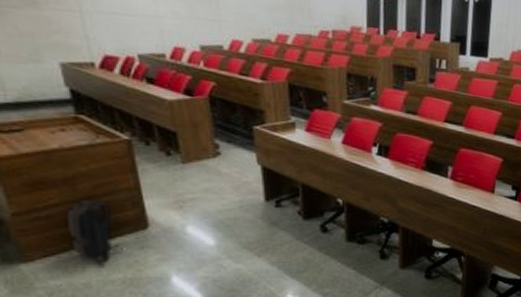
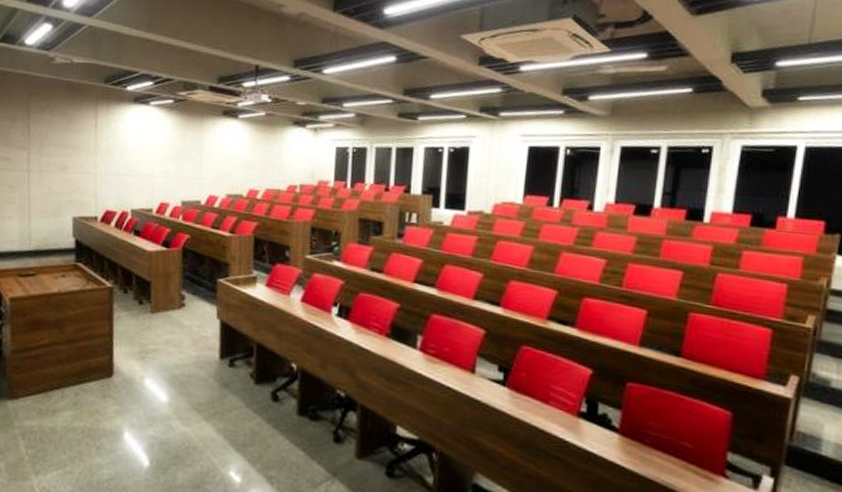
backpack: present [66,199,124,264] -> none [49,342,89,410]

